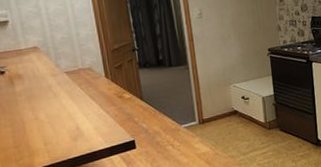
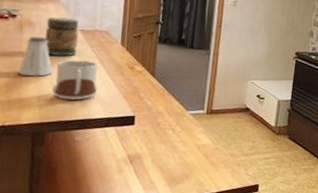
saltshaker: none [20,86,50,125] -> present [18,36,53,77]
jar: none [33,63,68,101] -> present [45,17,79,57]
mug: none [53,98,96,139] -> present [52,60,98,101]

